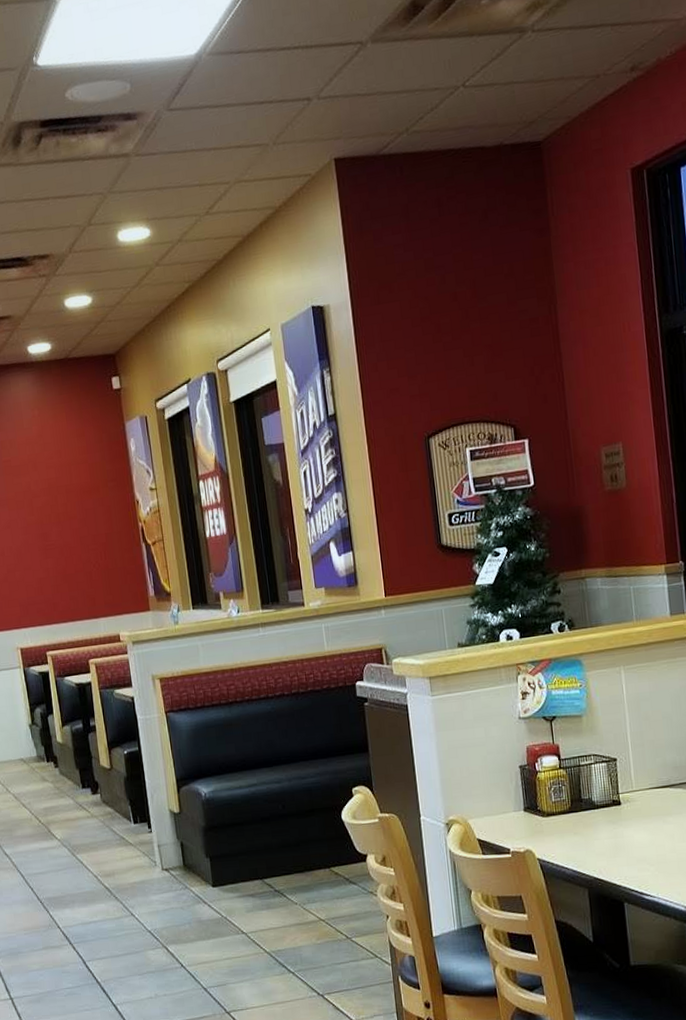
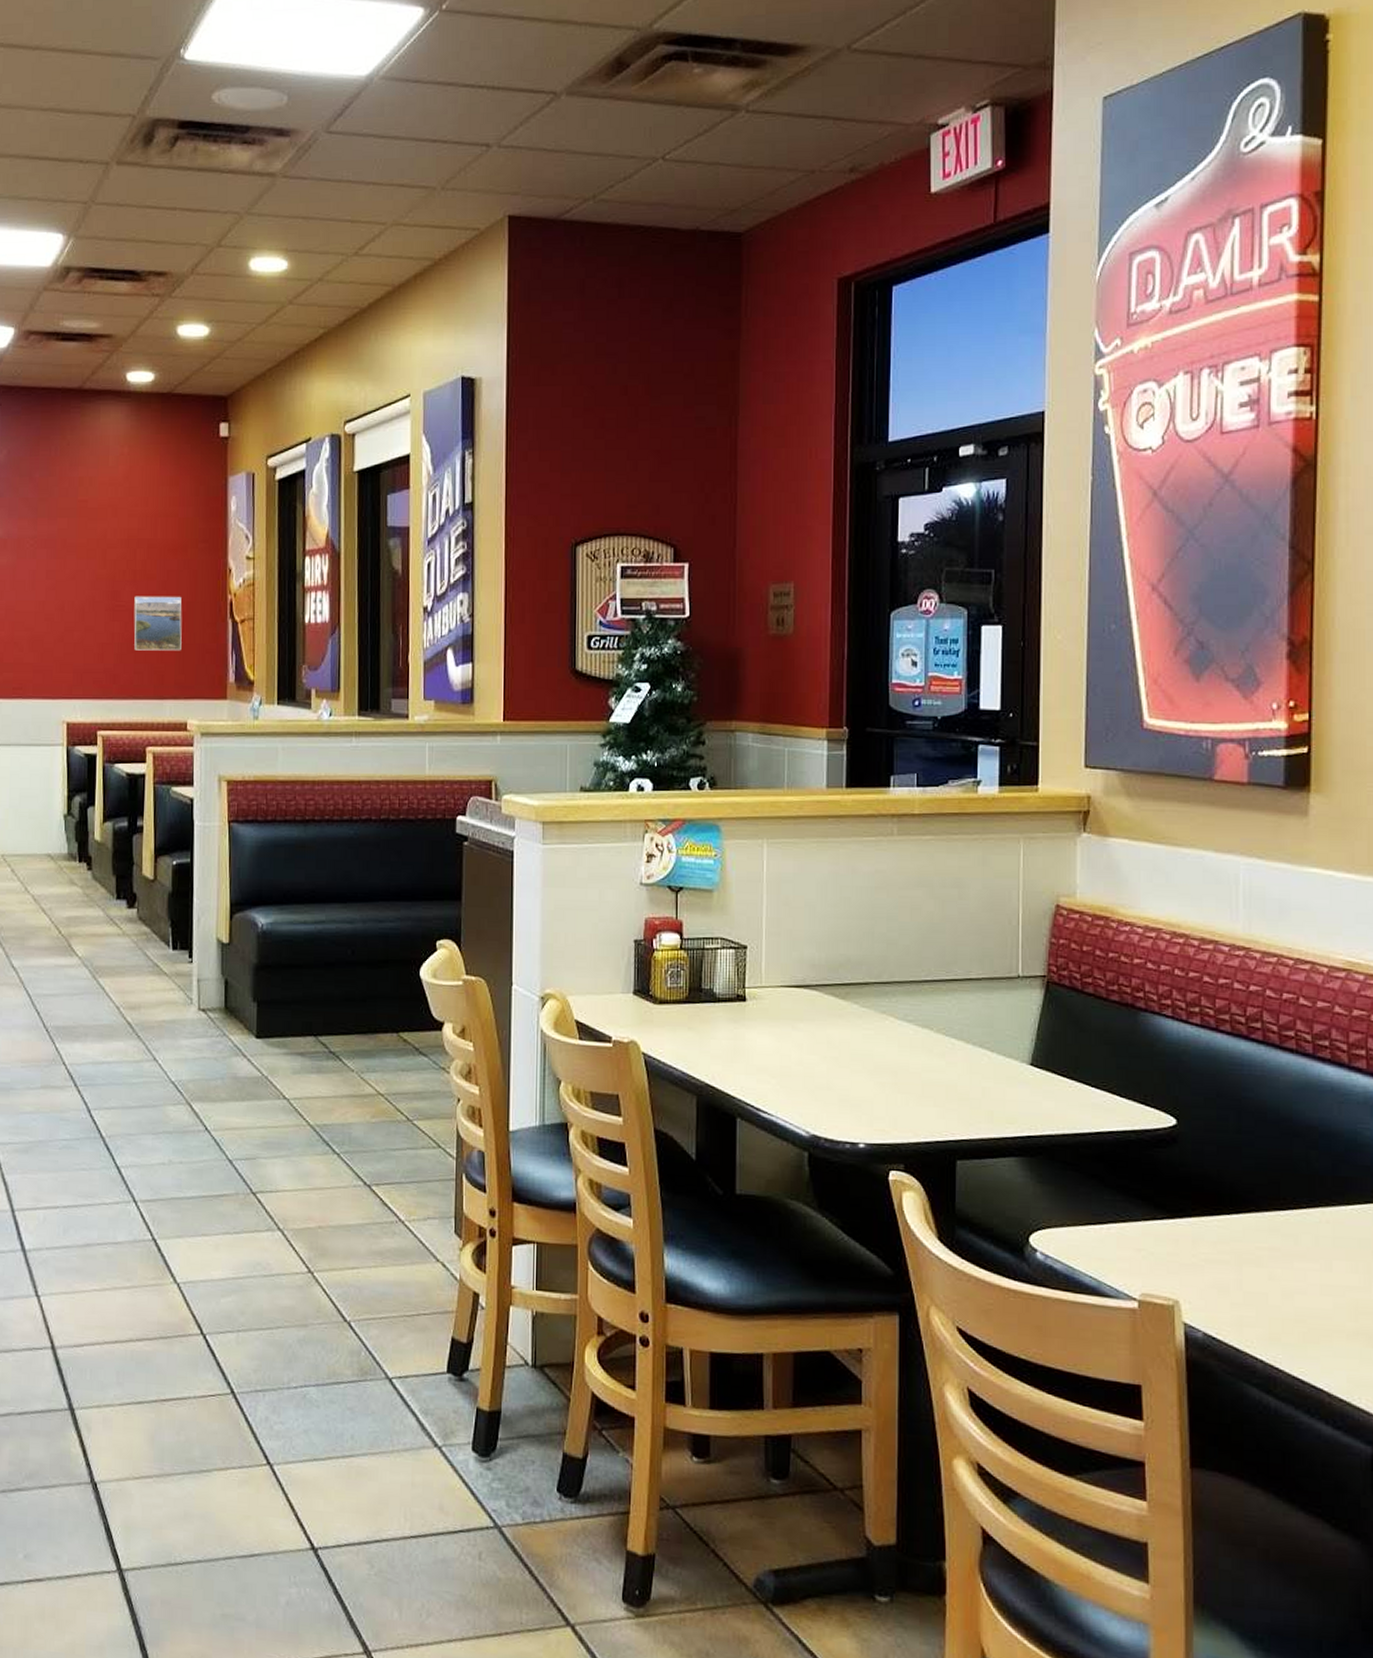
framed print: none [61,530,106,581] -> present [134,596,182,651]

